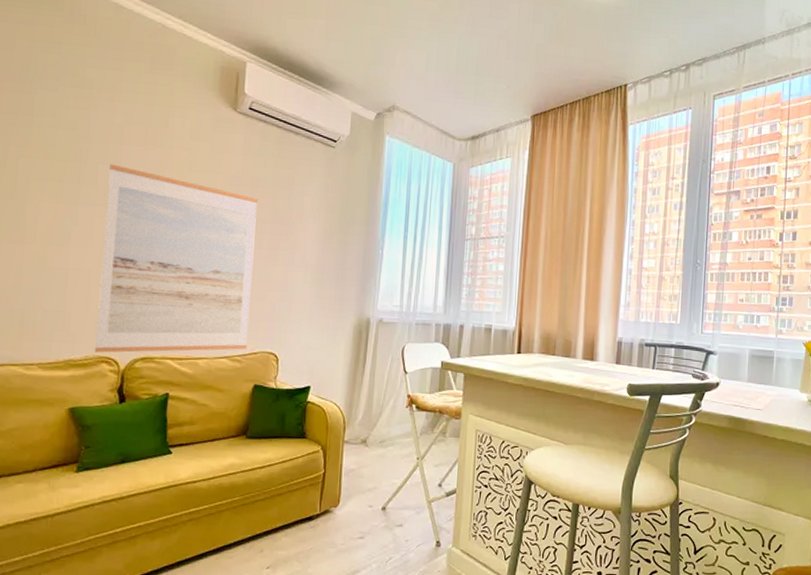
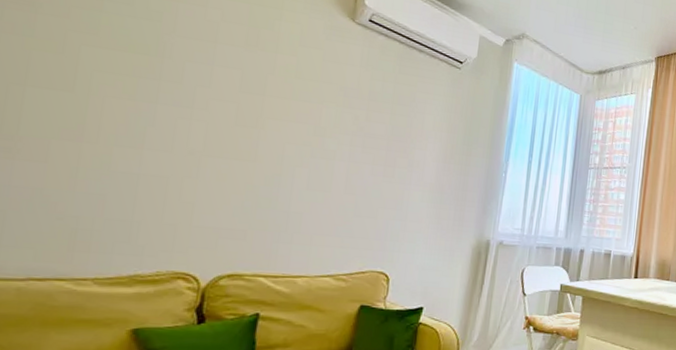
wall art: present [94,164,259,353] -> none [168,63,375,269]

